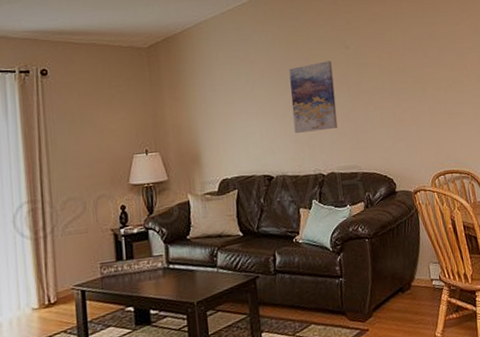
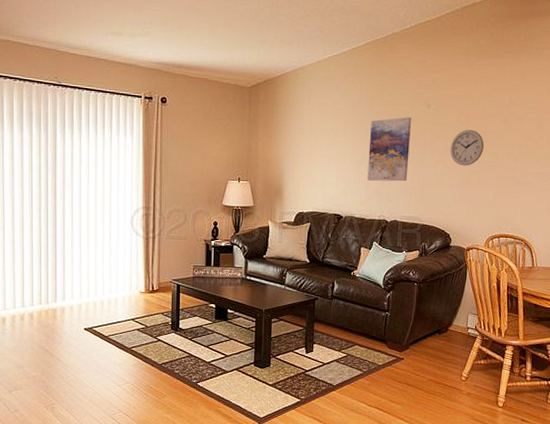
wall clock: none [376,66,411,105] -> present [450,129,484,166]

